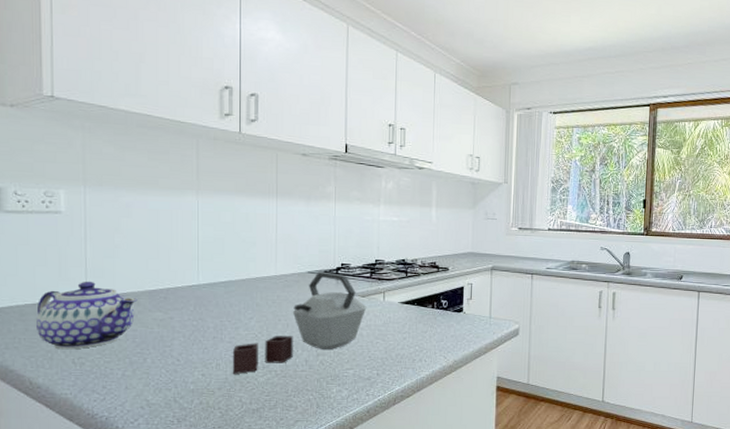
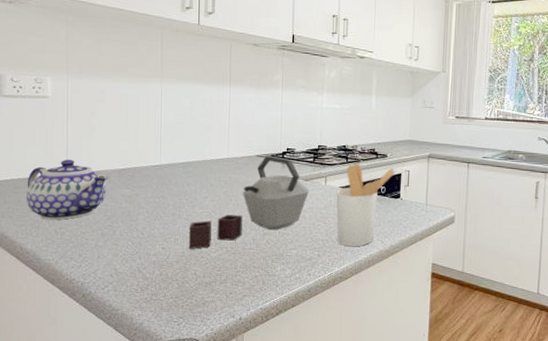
utensil holder: none [395,277,458,364] -> present [336,163,396,247]

